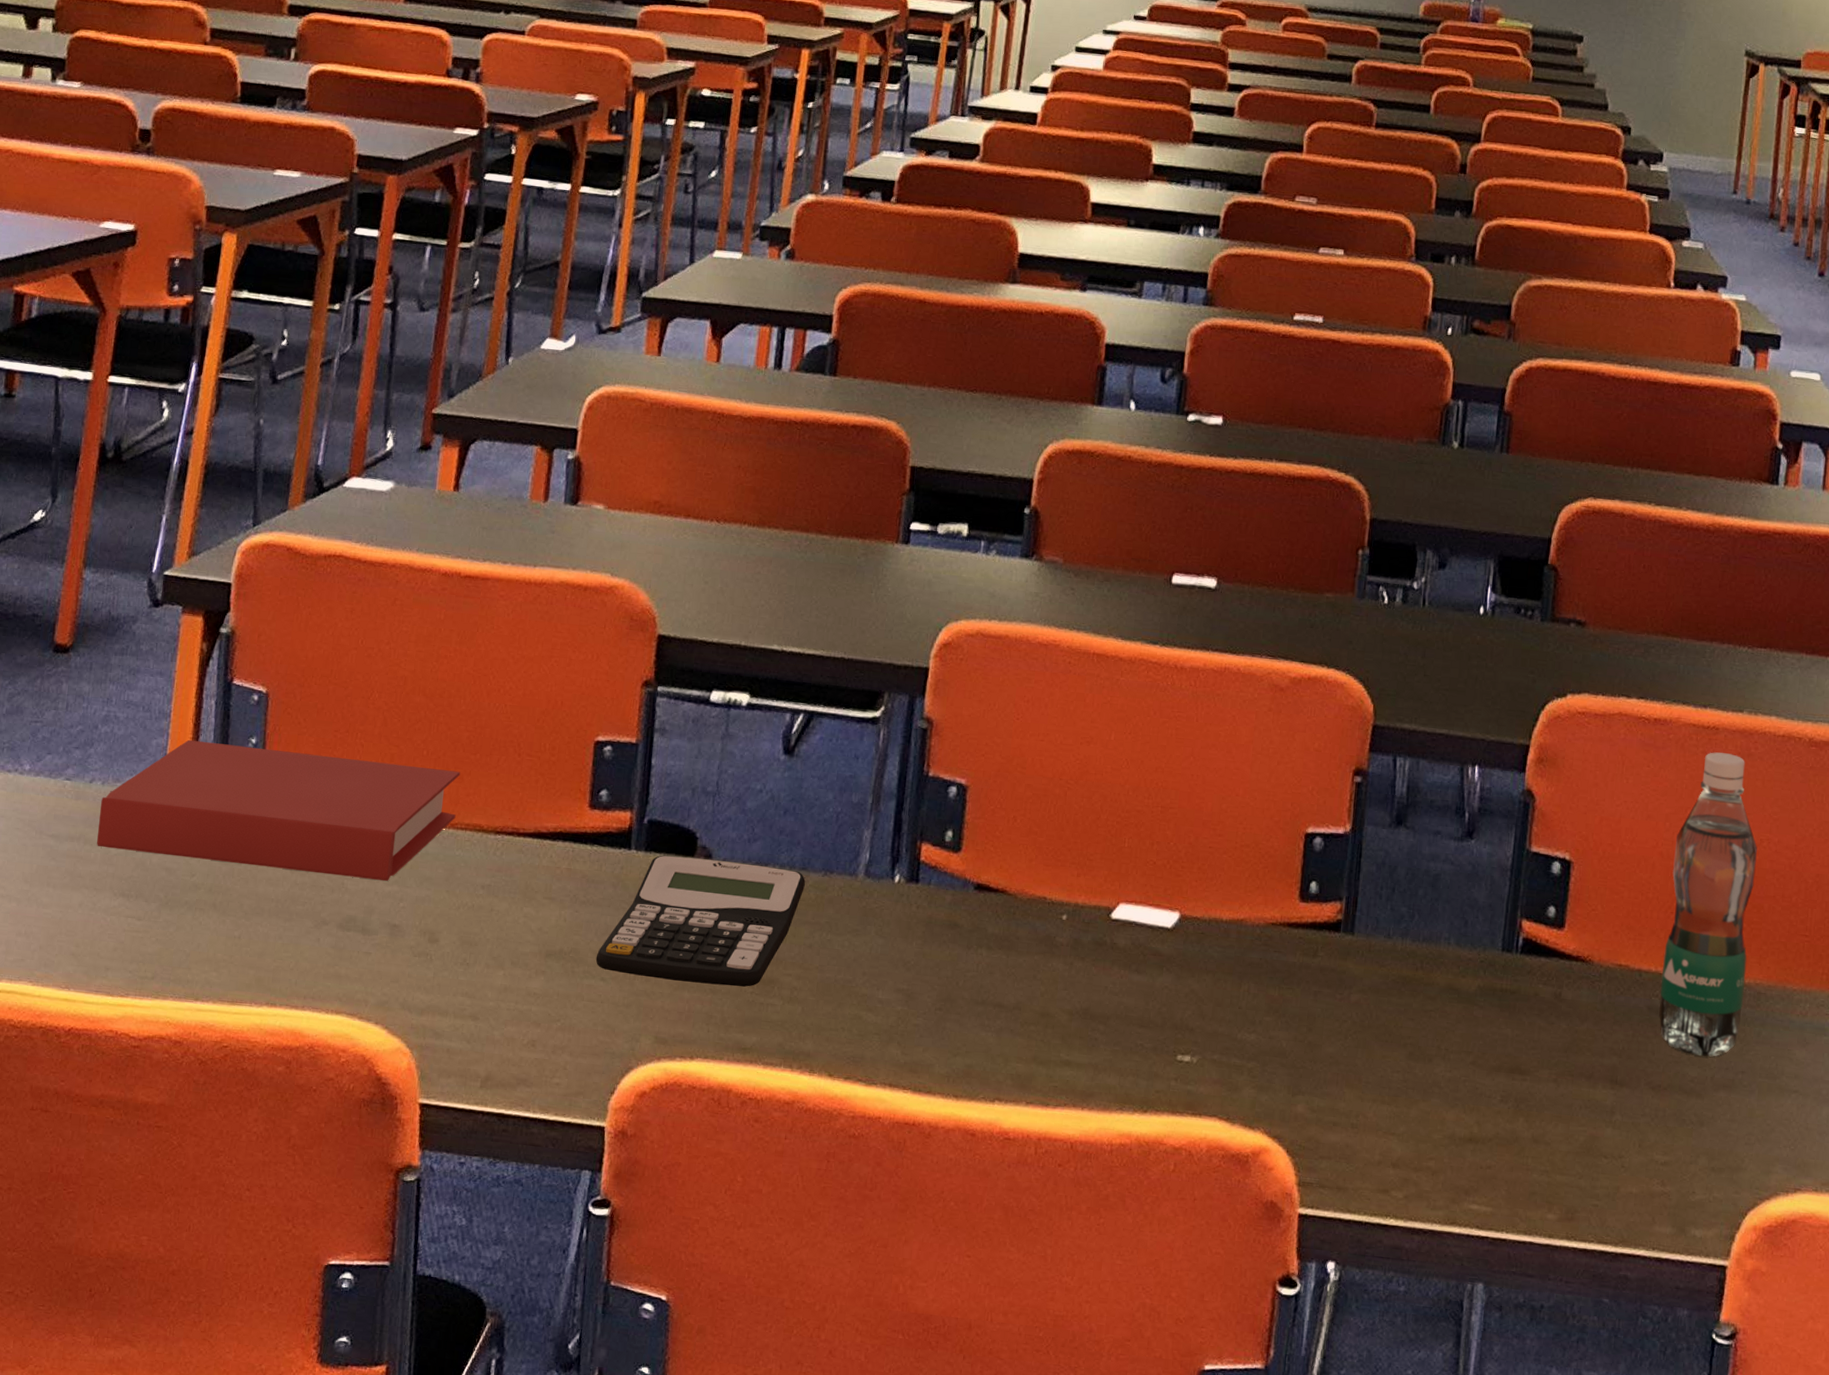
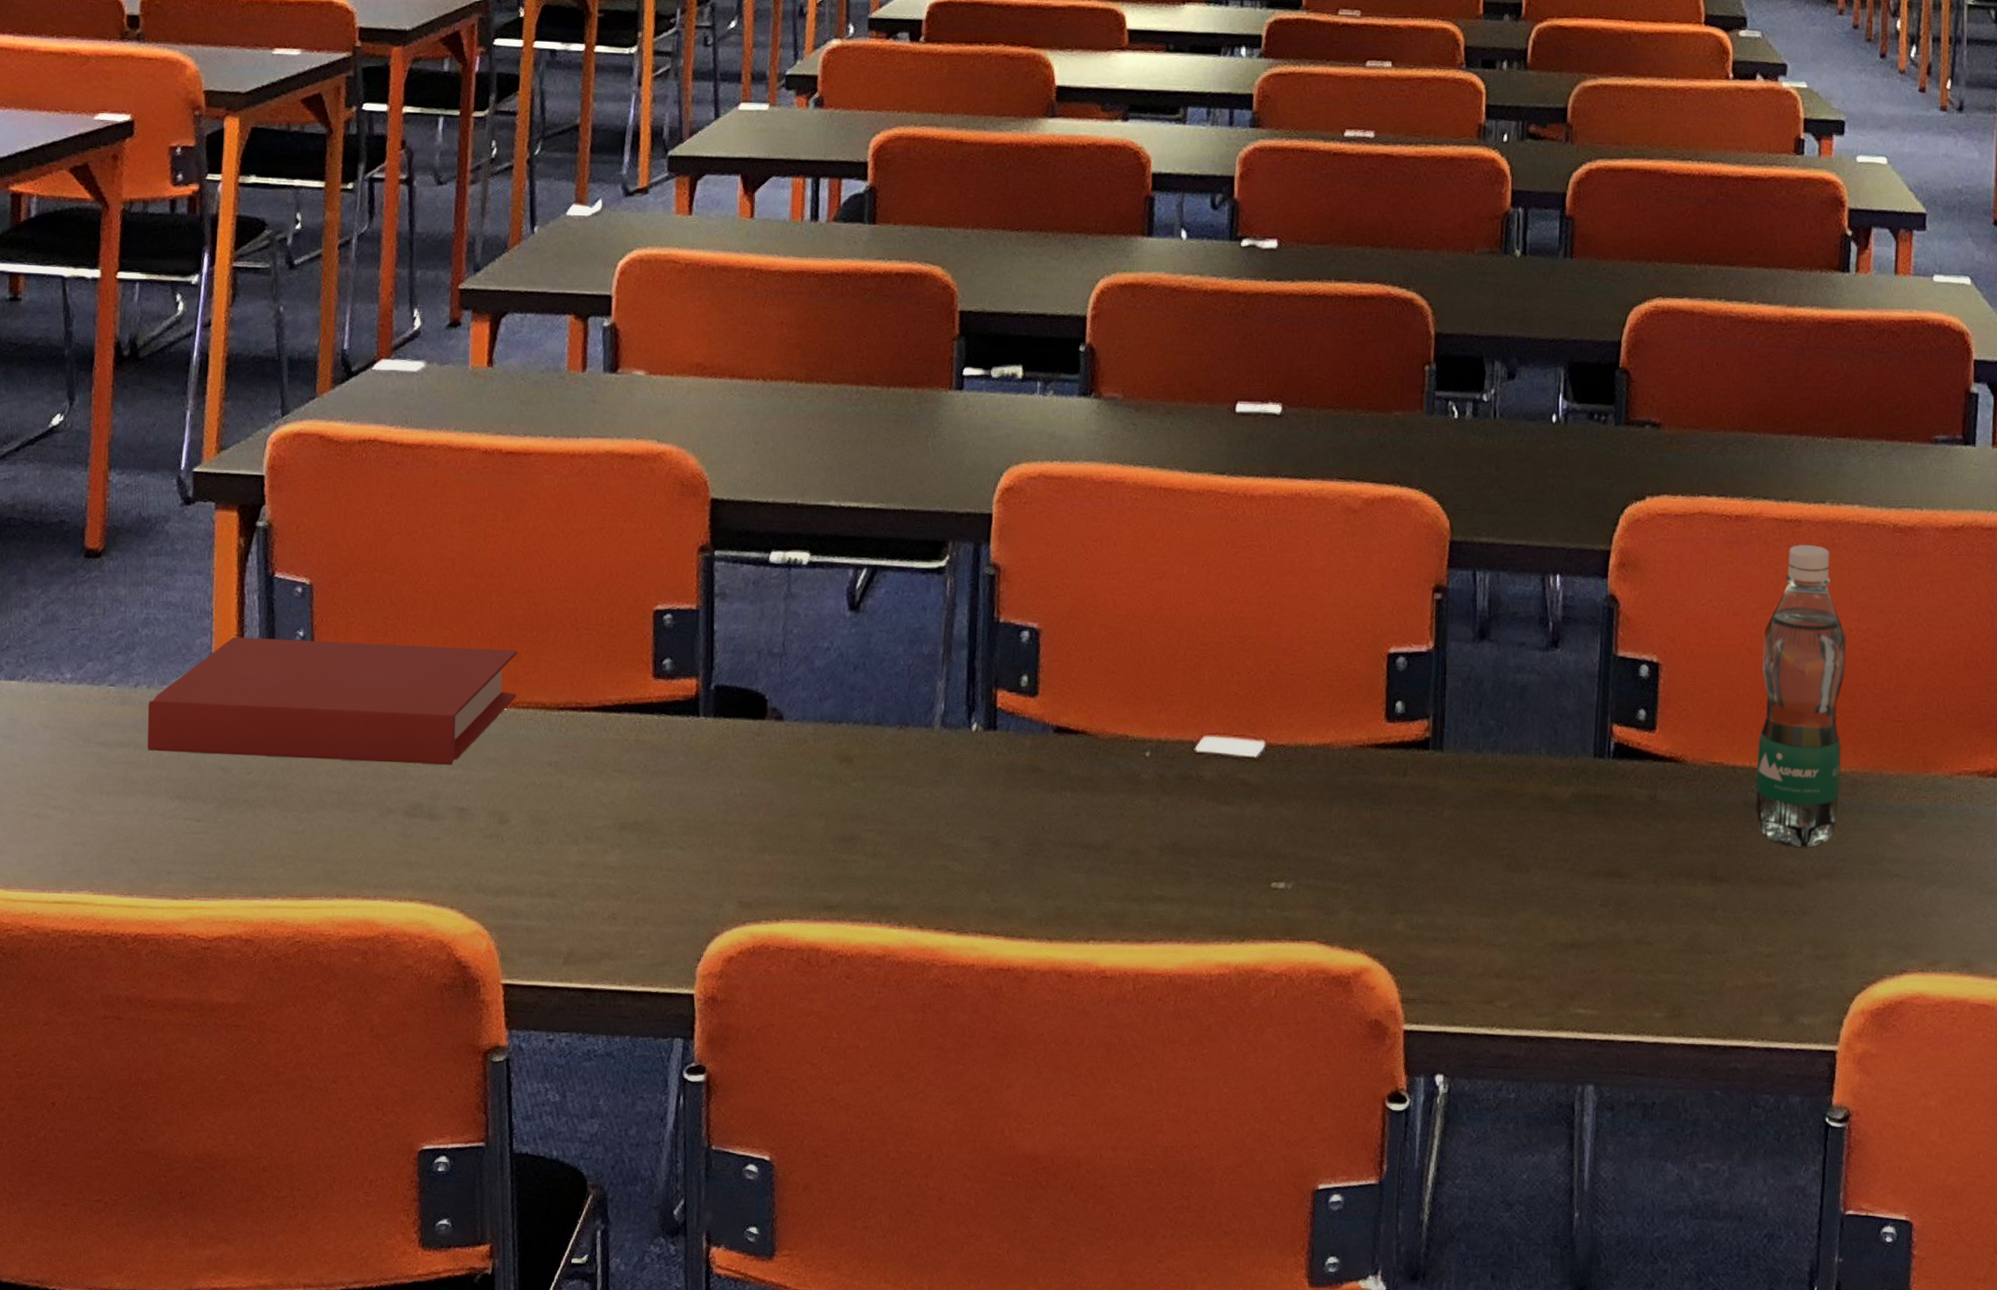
calculator: present [595,855,805,987] -> none [671,719,881,846]

